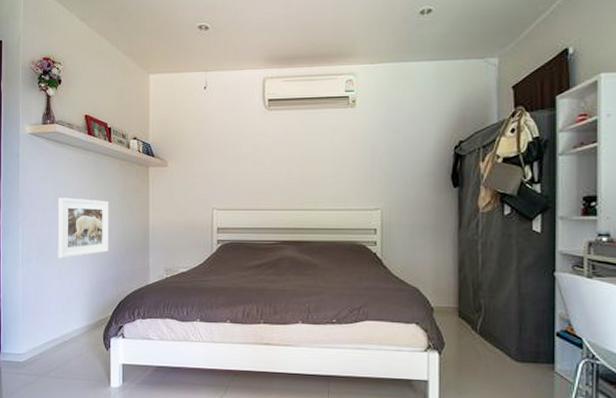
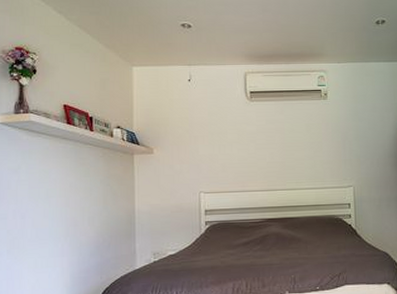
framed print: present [58,197,109,259] -> none [33,187,91,251]

